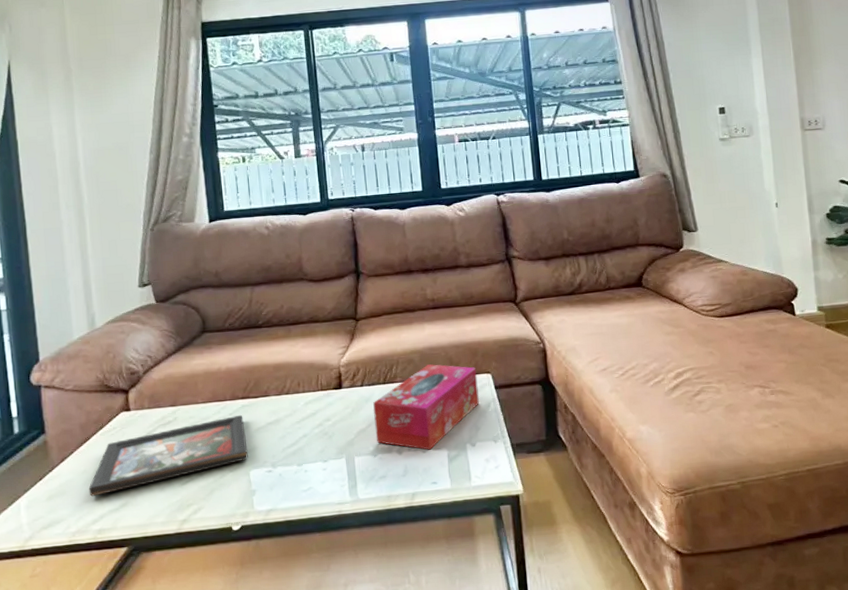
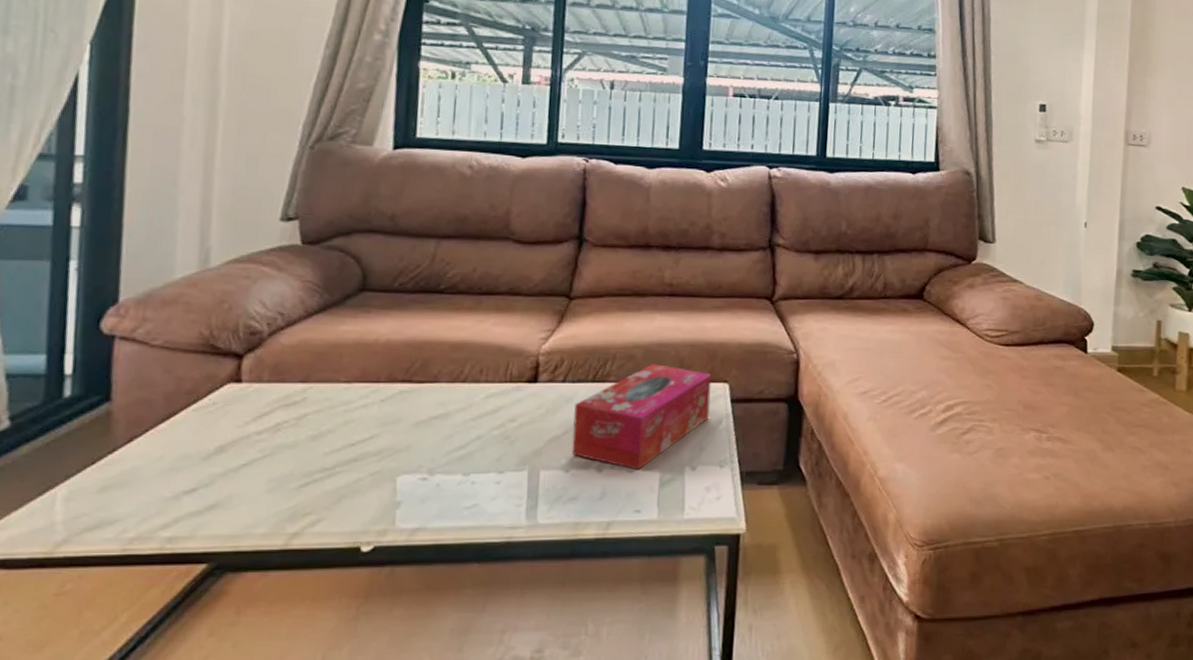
decorative tray: present [88,414,248,497] -> none [163,402,399,492]

